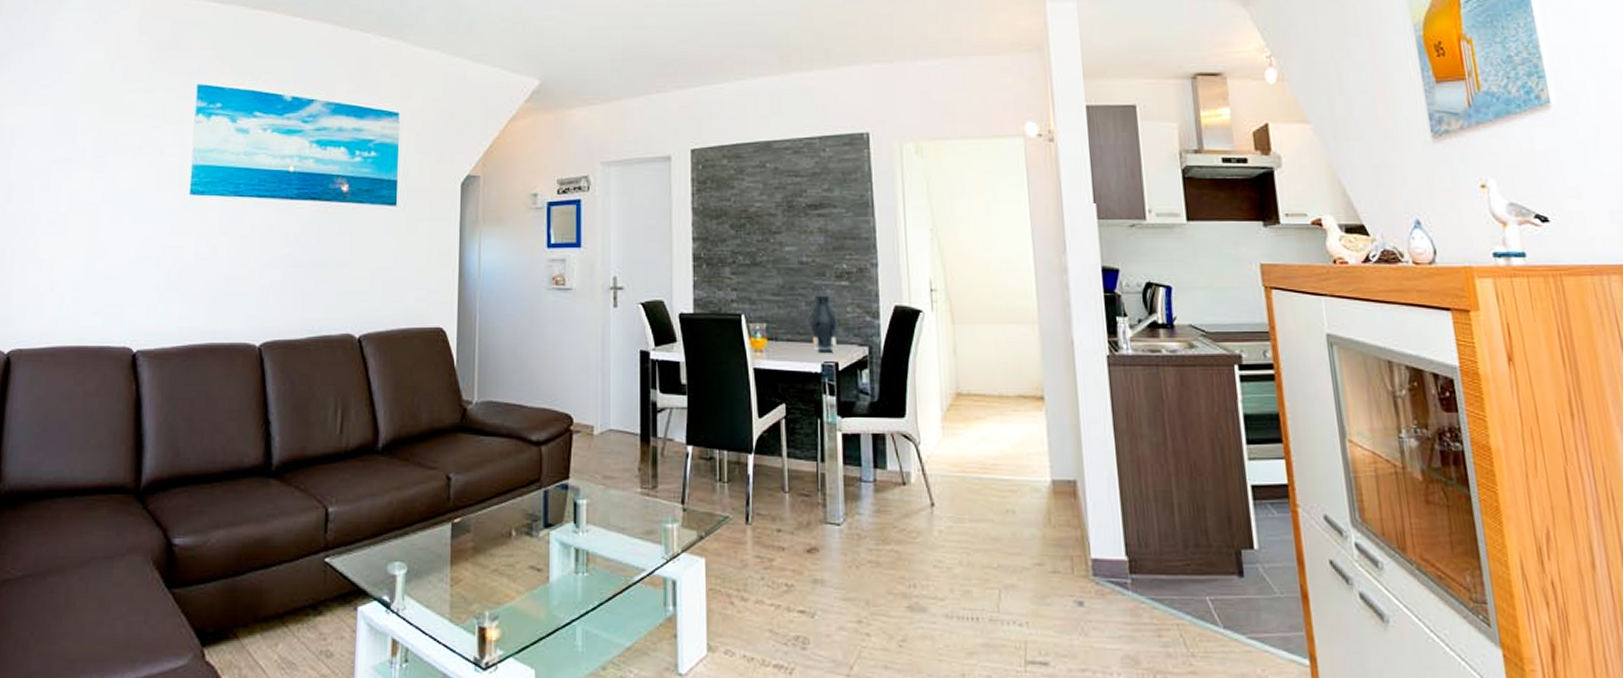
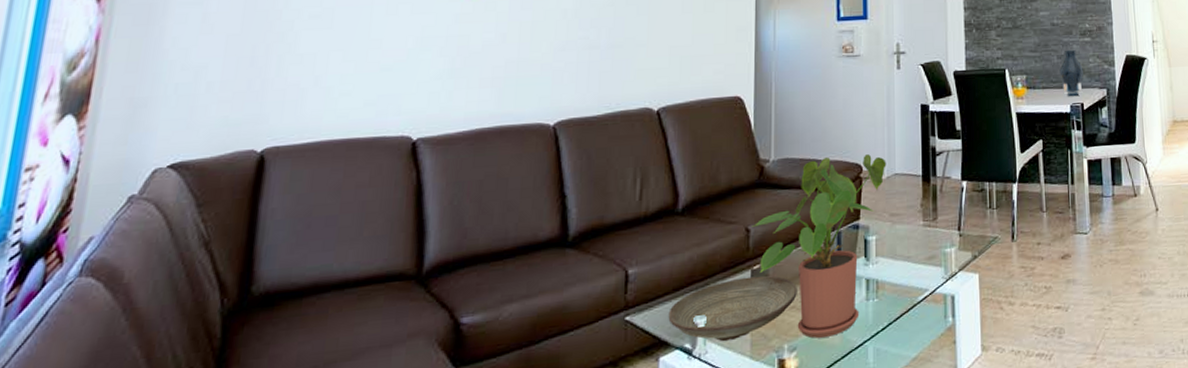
decorative bowl: none [367,530,500,599] -> present [668,275,797,342]
house plant: none [453,404,600,609] -> present [752,154,886,339]

